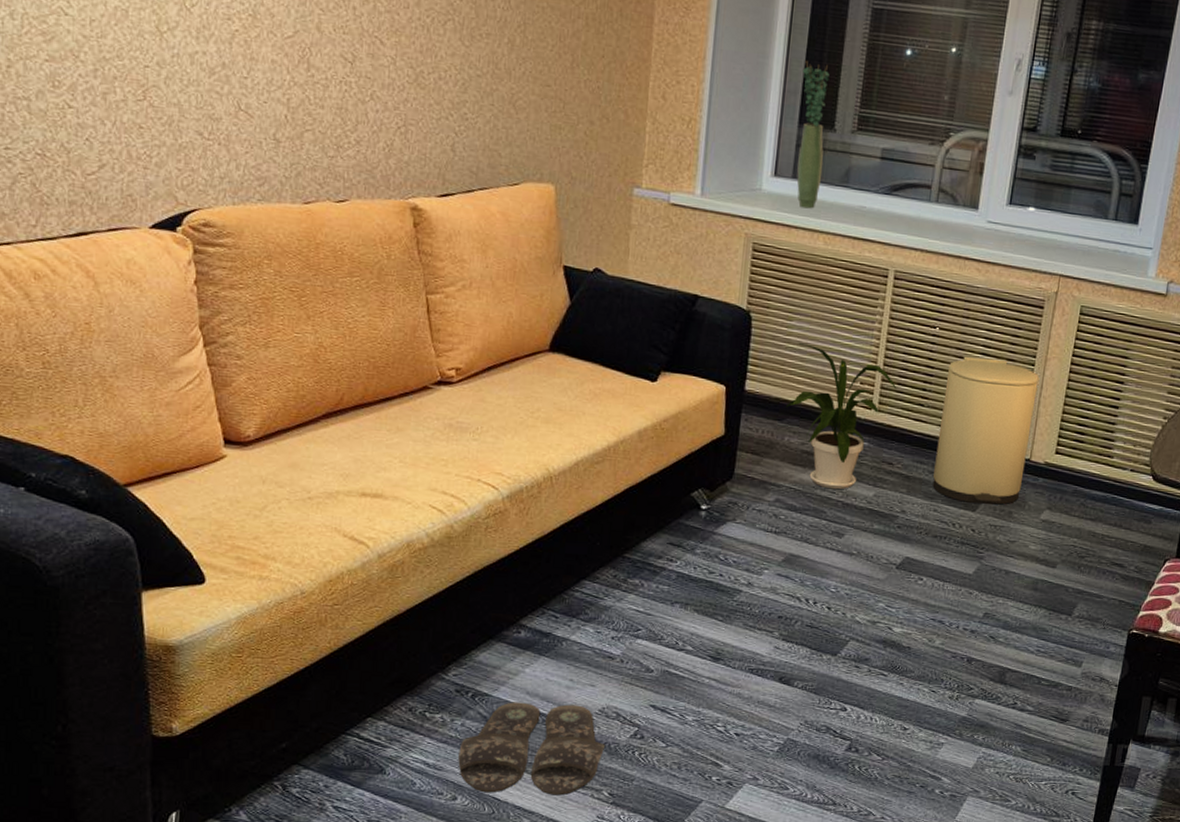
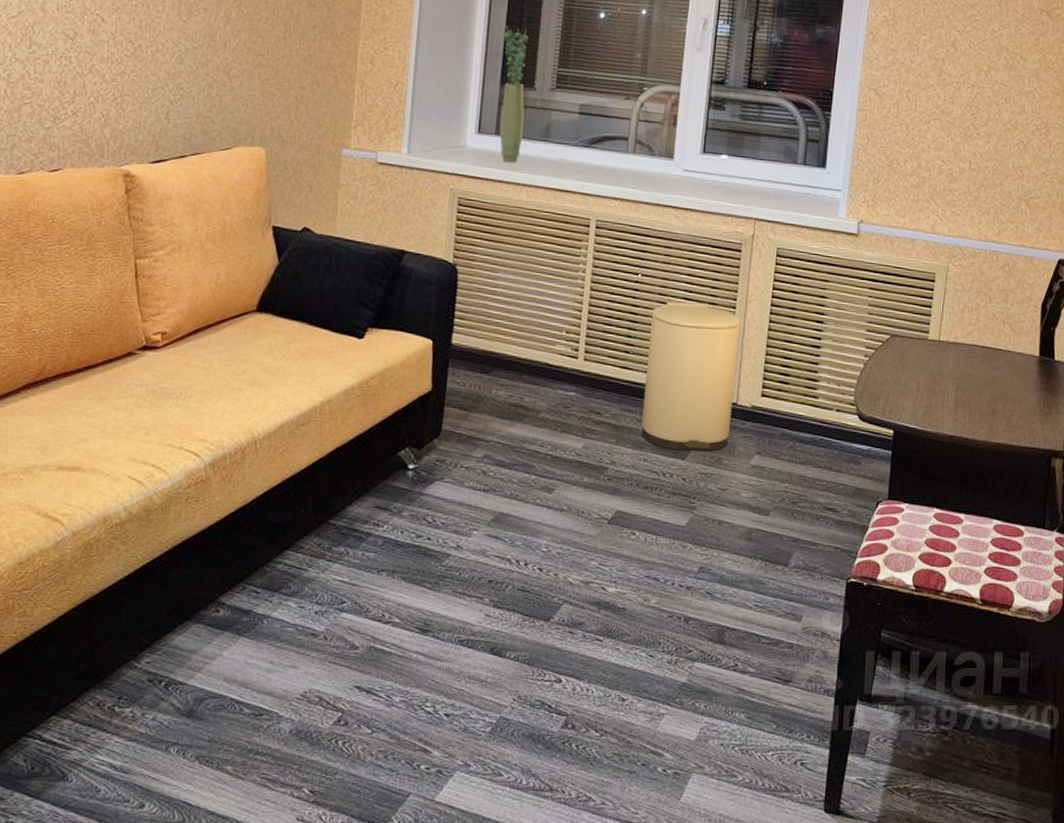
slippers: present [458,702,606,796] -> none [147,690,307,797]
house plant: present [785,343,897,490] -> none [492,295,602,443]

